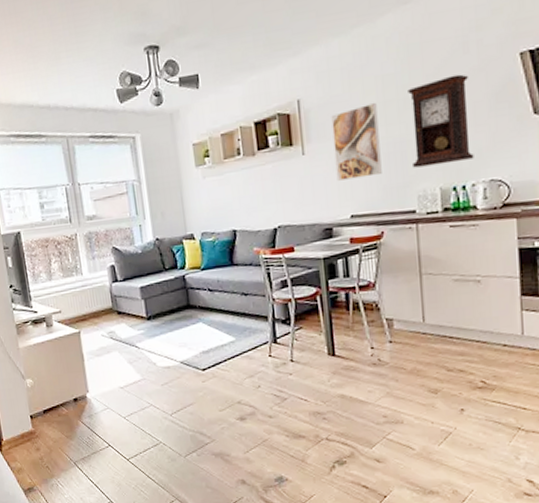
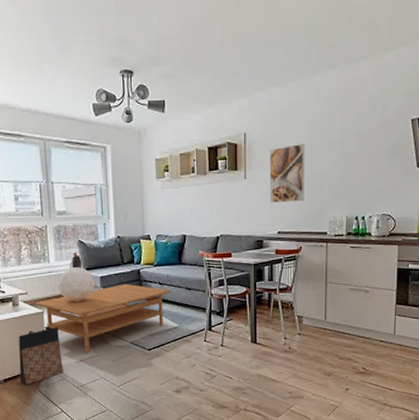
bag: none [55,348,107,416] -> present [18,326,64,385]
coffee table: none [69,293,224,377] -> present [34,283,171,353]
decorative sphere: none [93,261,136,319] -> present [57,253,96,303]
pendulum clock: present [408,74,474,168] -> none [327,129,375,199]

